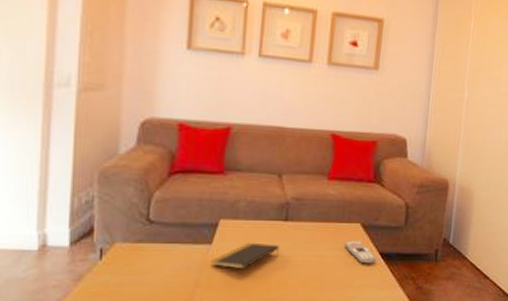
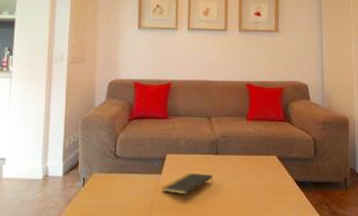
remote control: present [344,241,377,264] -> none [265,171,293,191]

